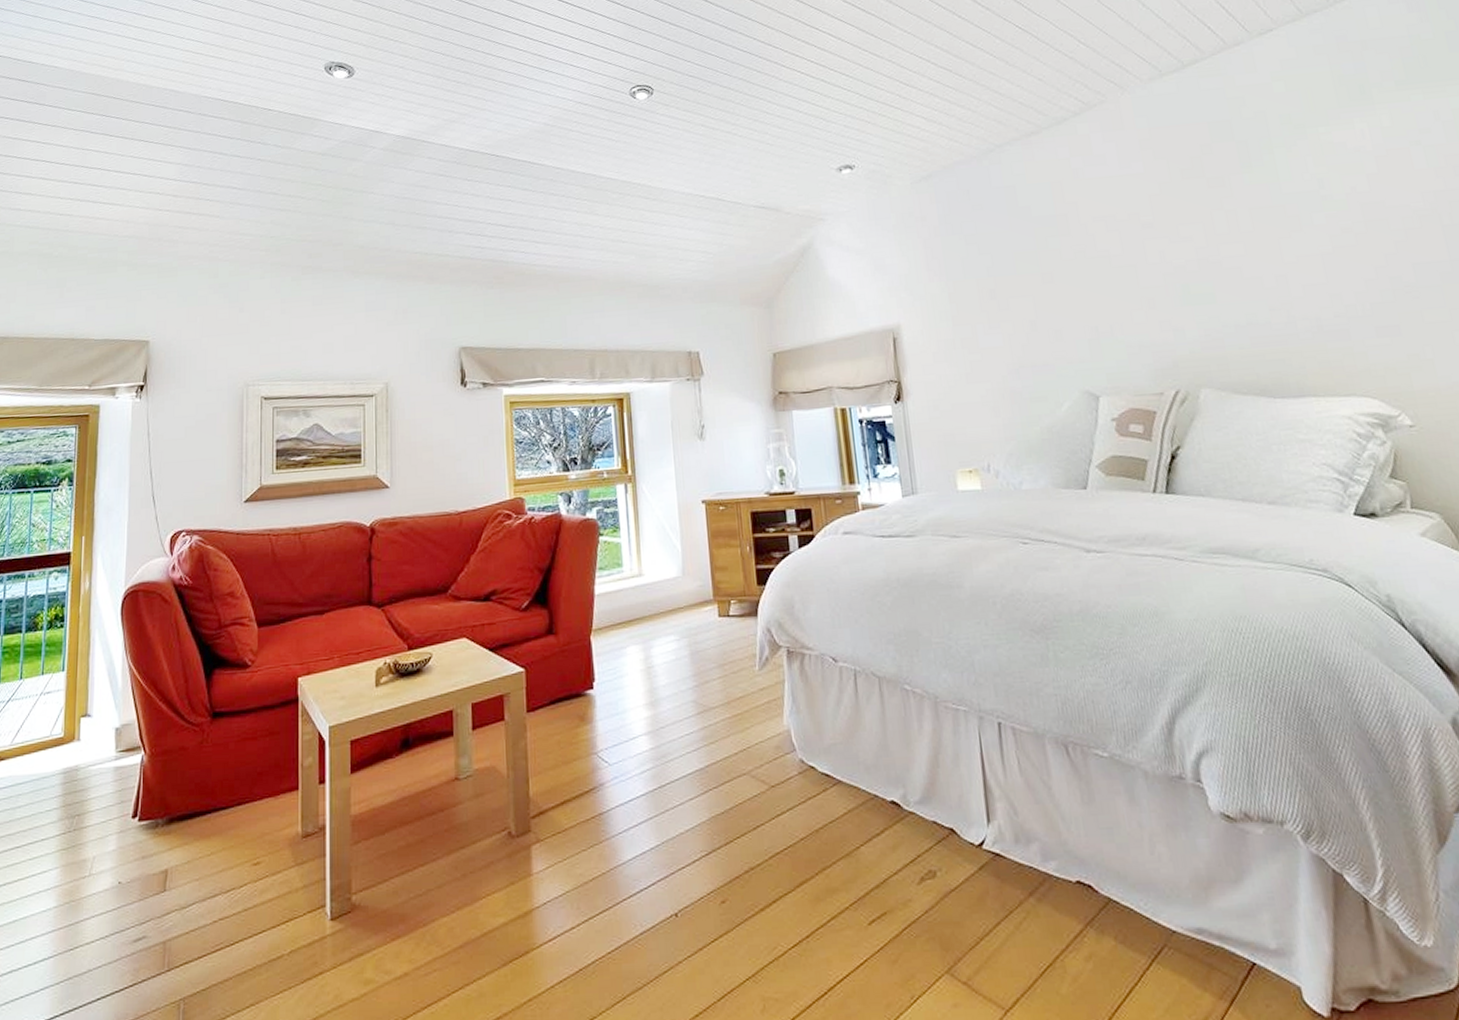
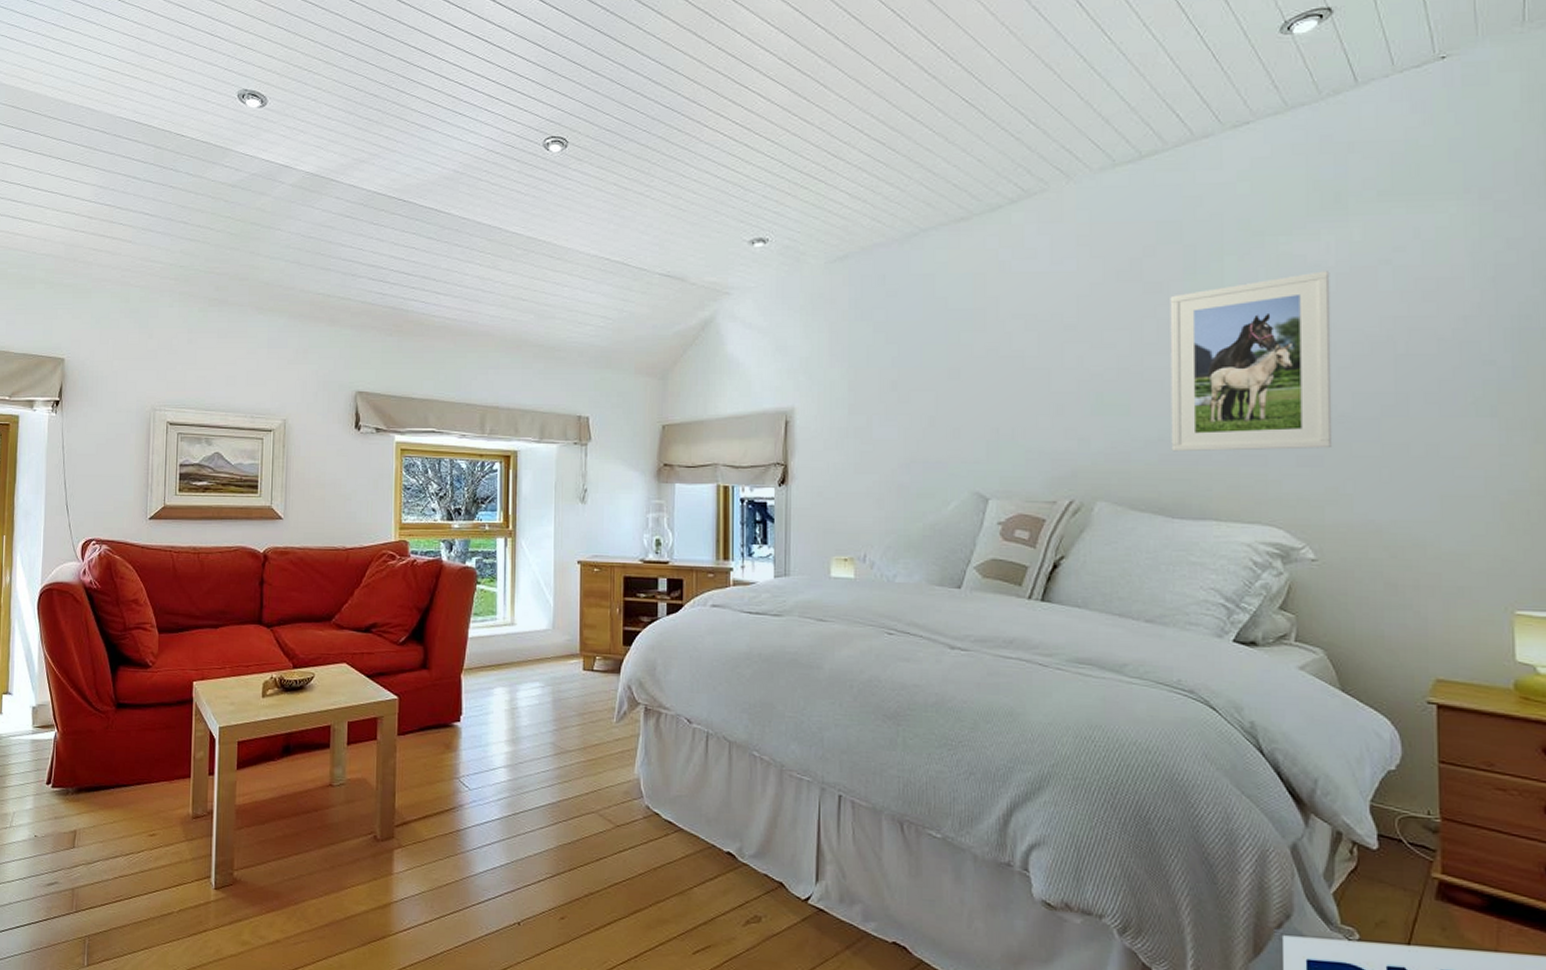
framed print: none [1232,155,1406,334] -> present [1170,271,1333,452]

